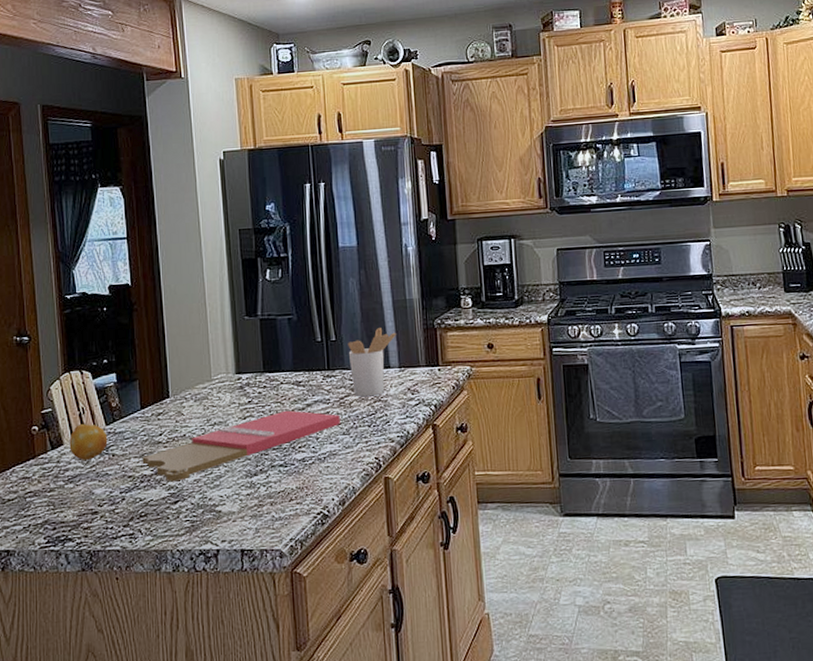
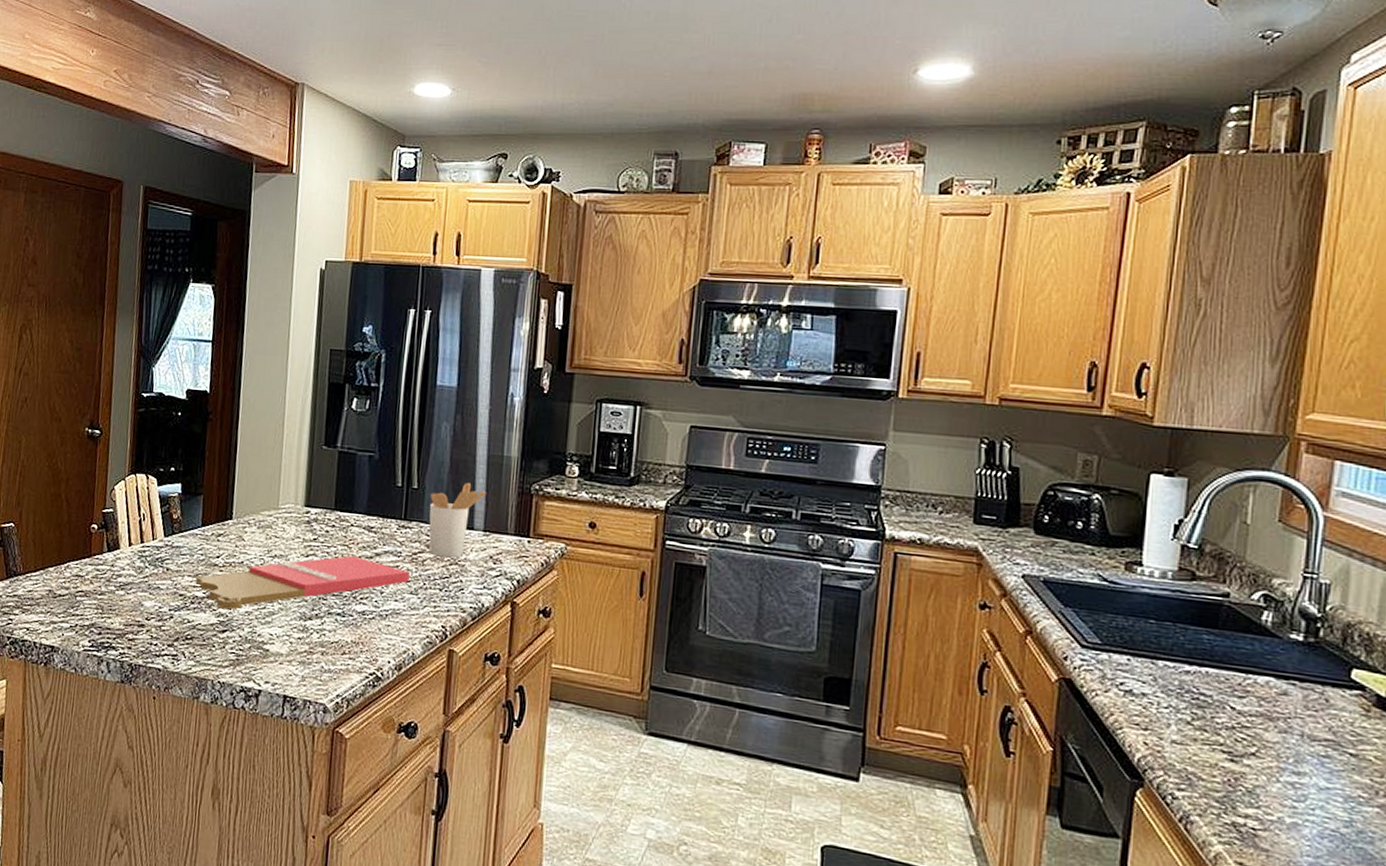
fruit: present [69,424,108,460] -> none [125,531,165,570]

